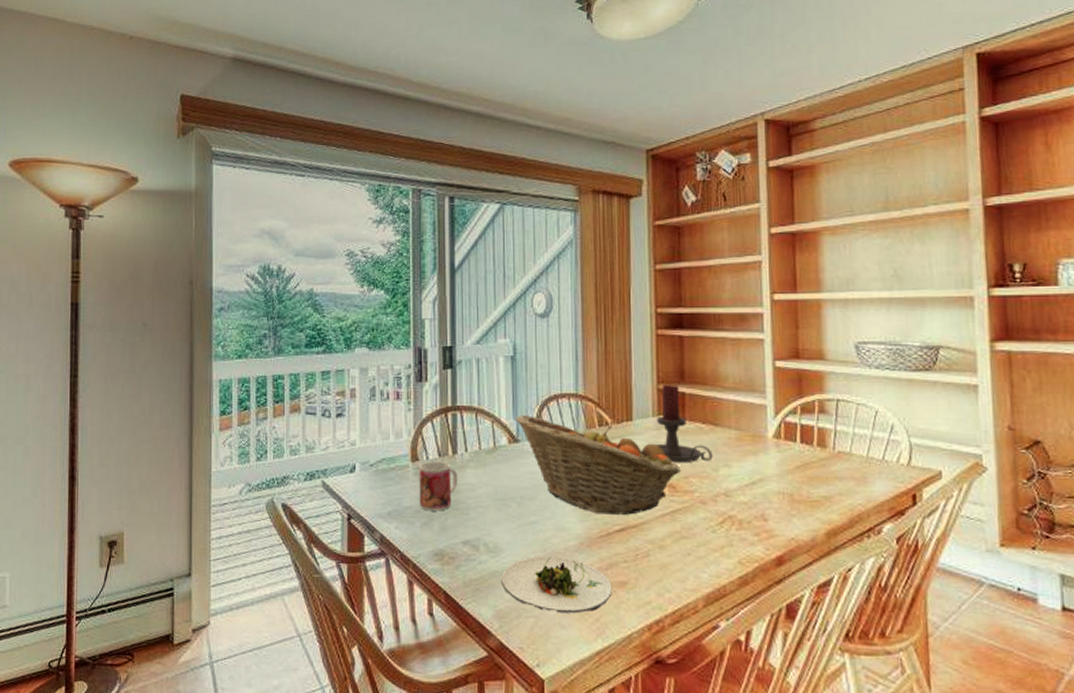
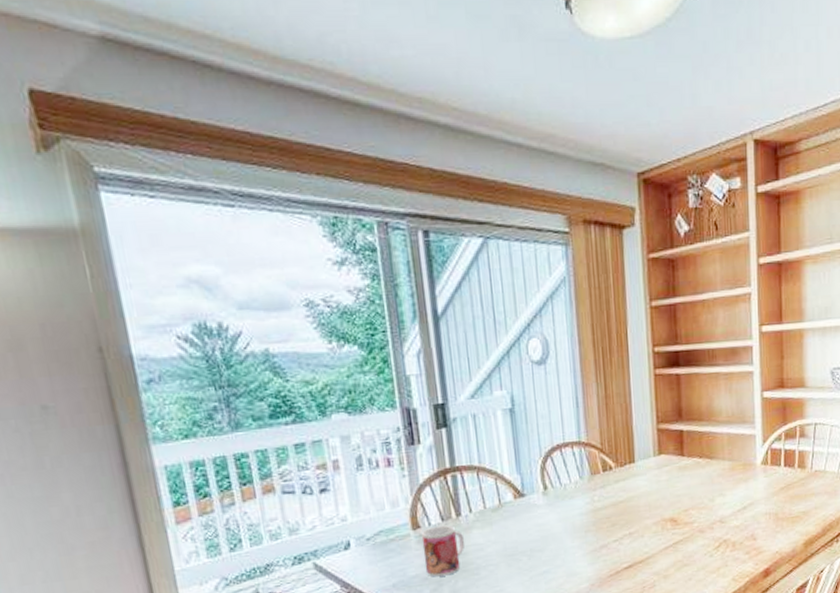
fruit basket: present [516,414,681,515] -> none [519,468,681,556]
candle holder: present [656,384,713,462] -> none [658,423,709,498]

